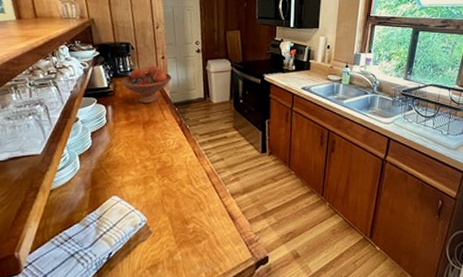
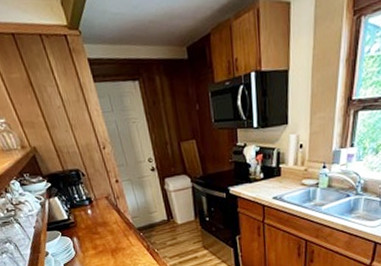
fruit bowl: present [120,65,172,104] -> none [79,191,131,232]

